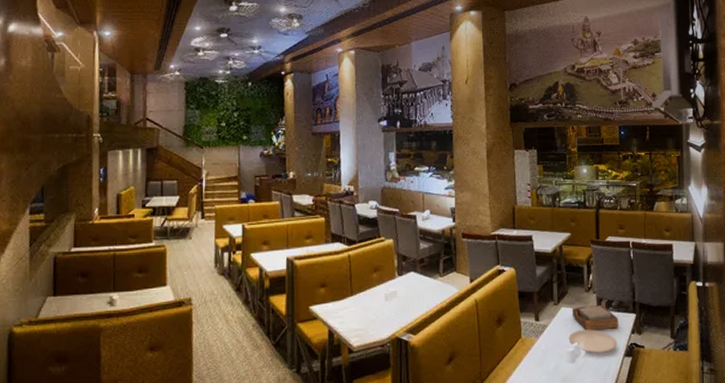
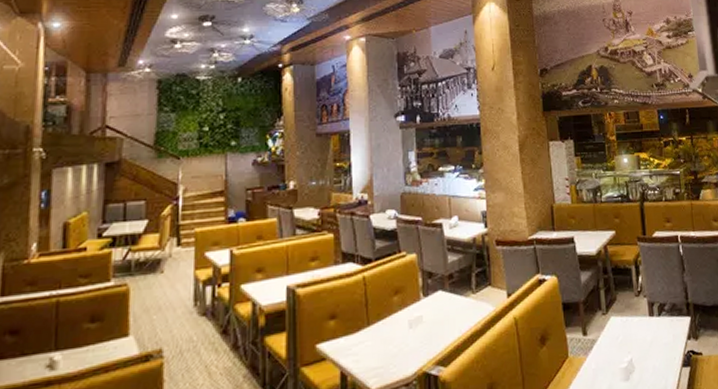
plate: present [568,329,618,353] -> none [620,339,674,367]
napkin holder: present [571,305,619,331] -> none [622,310,674,342]

